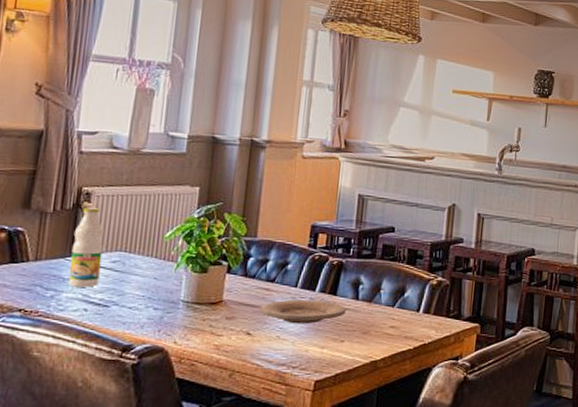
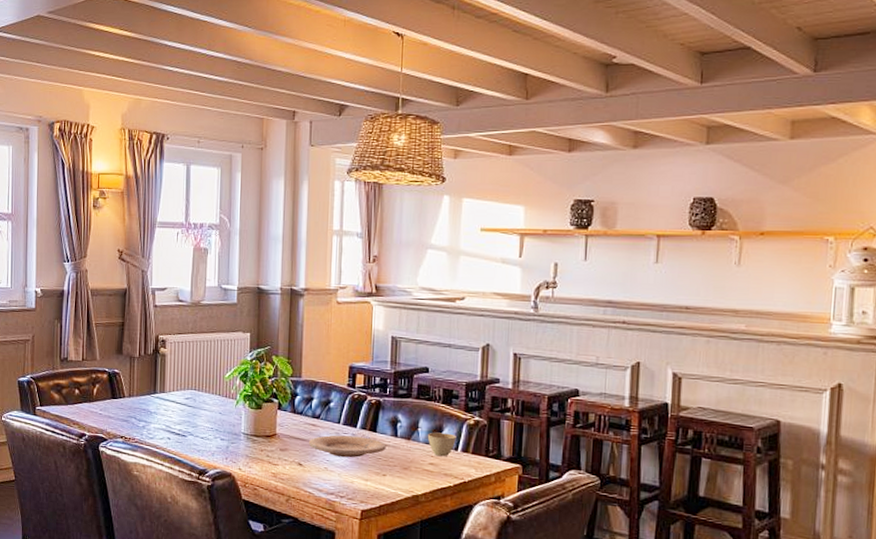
bottle: present [69,207,104,287] -> none [154,353,178,420]
cup: none [389,294,419,319] -> present [427,432,456,457]

